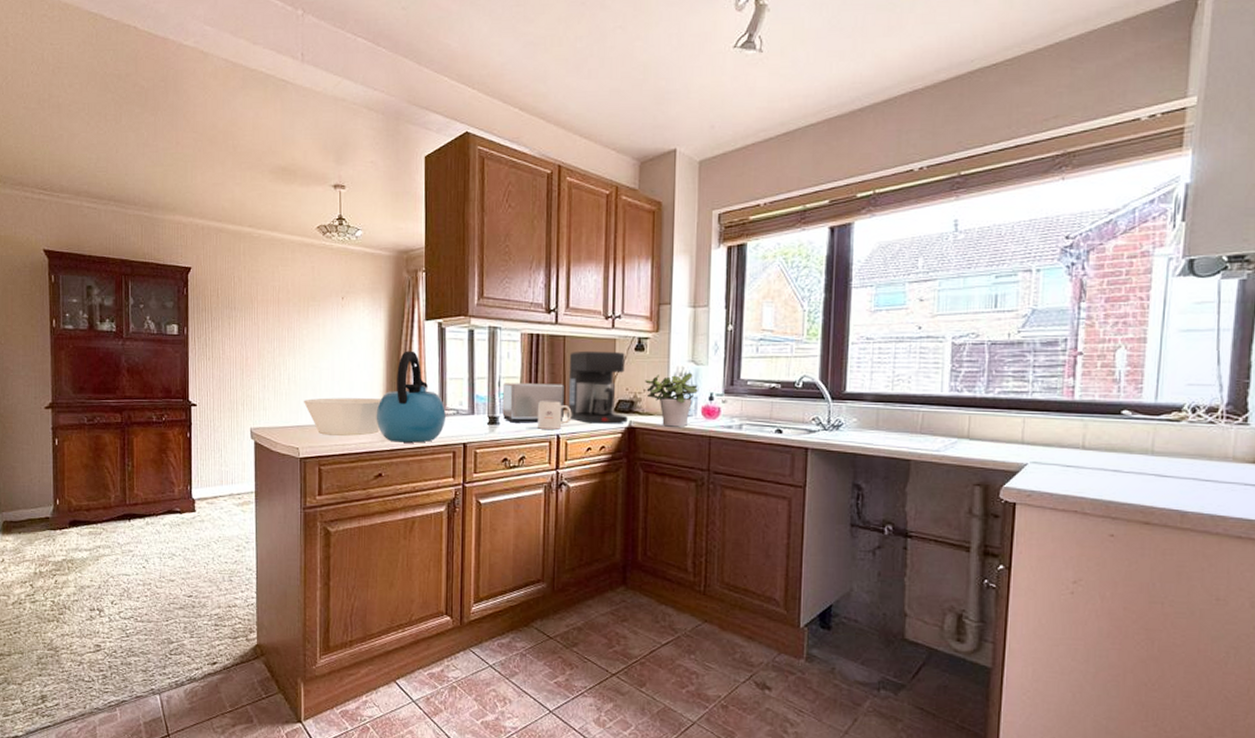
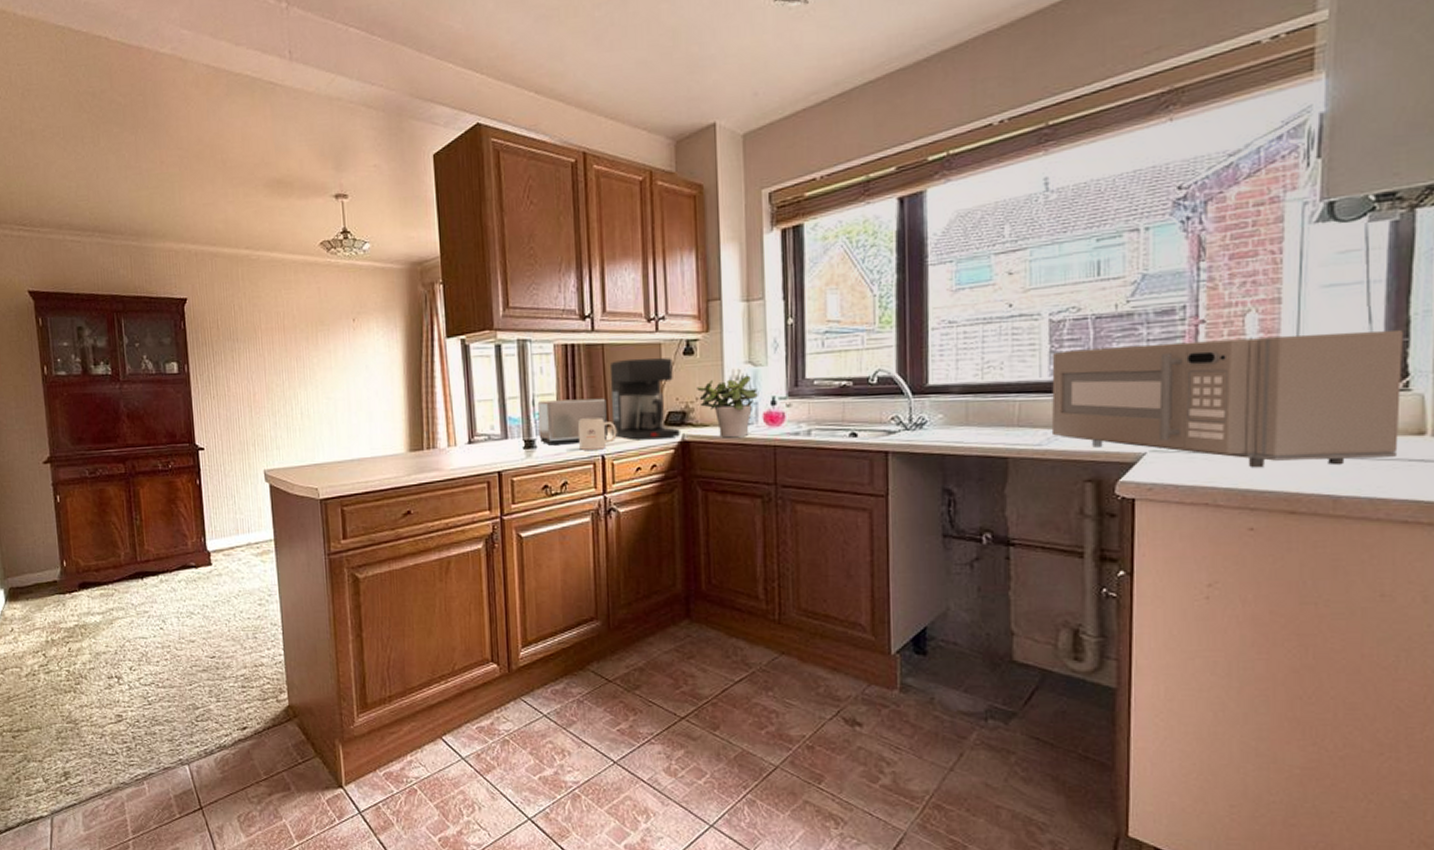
bowl: present [303,397,381,436] -> none [318,428,405,473]
kettle: present [376,351,446,443] -> none [399,373,477,475]
microwave: none [948,370,1245,485] -> present [1051,330,1403,468]

